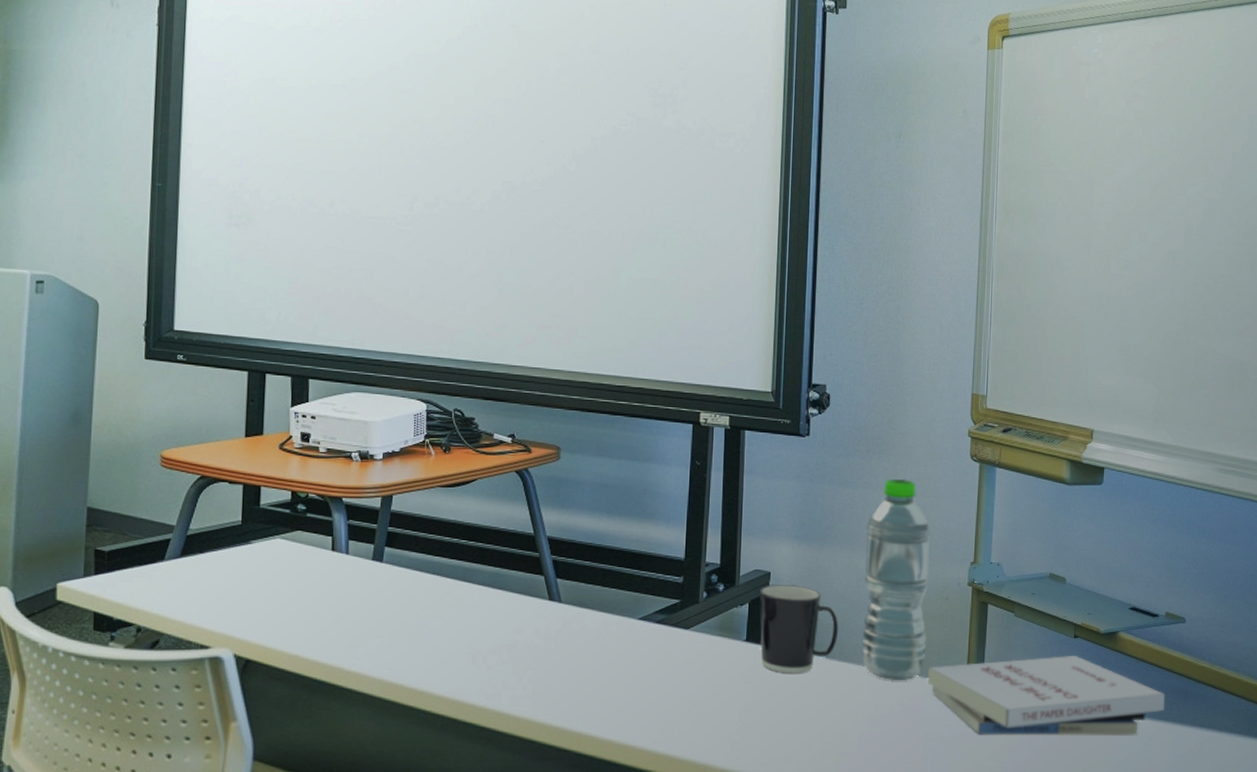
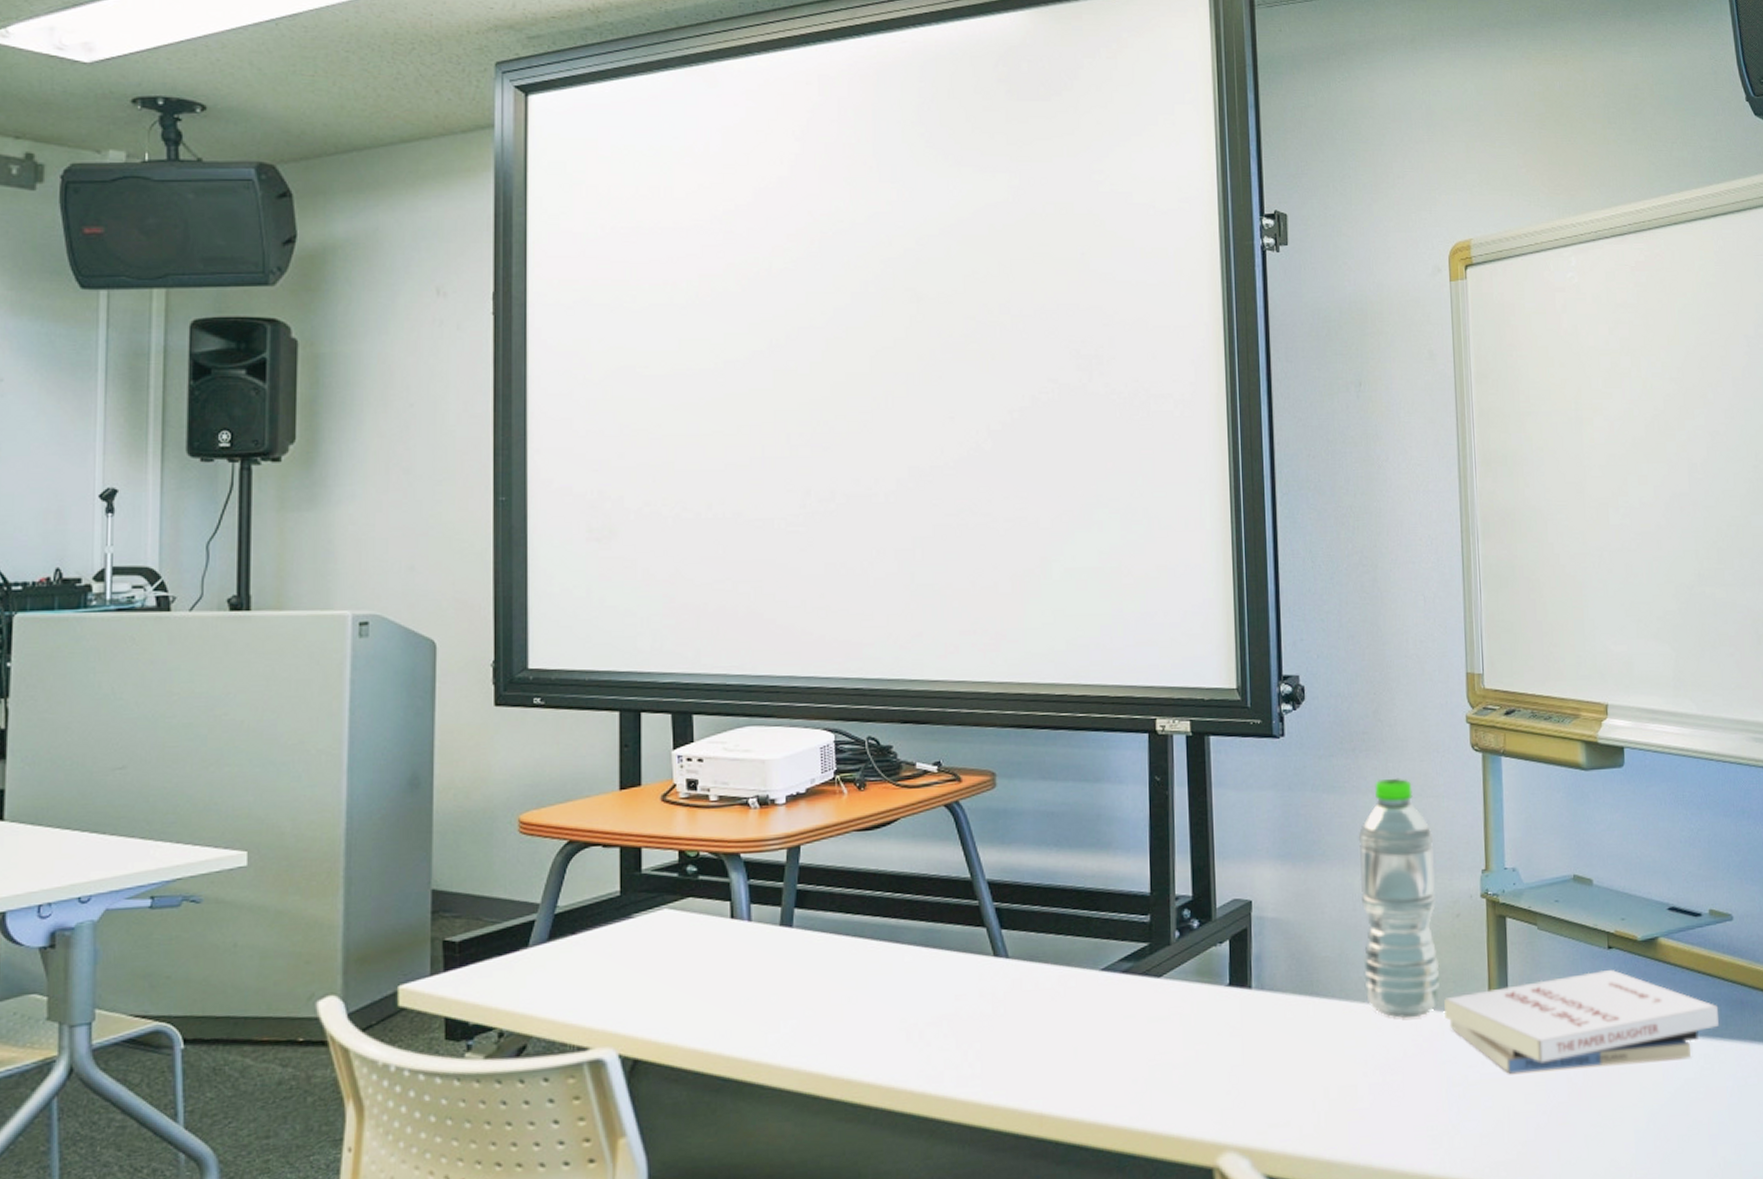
mug: present [759,585,839,673] -> none [1241,913,1337,1020]

